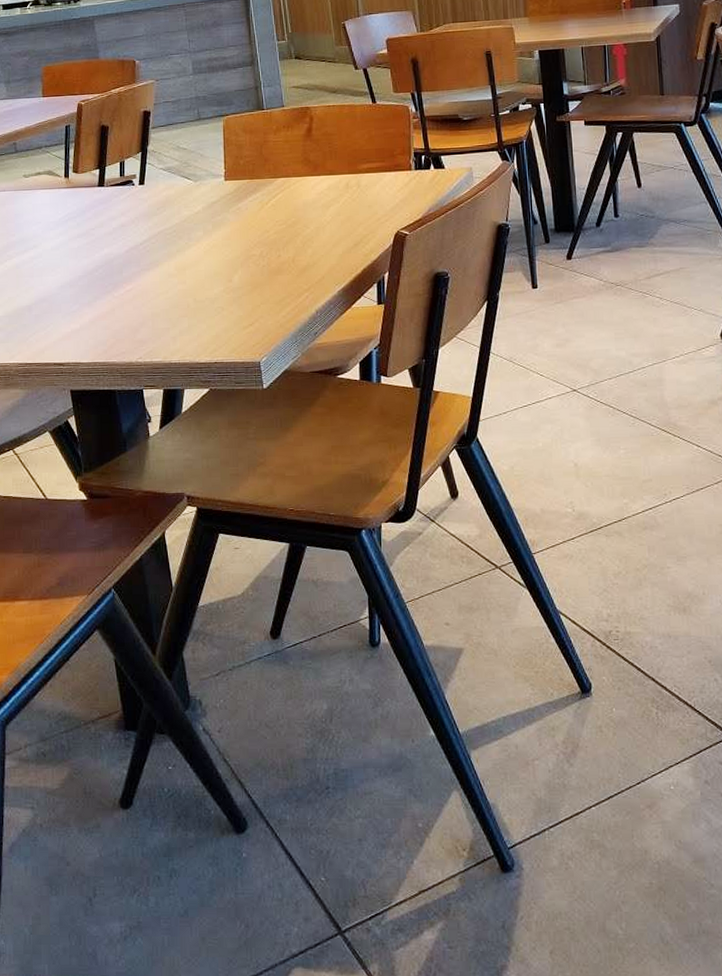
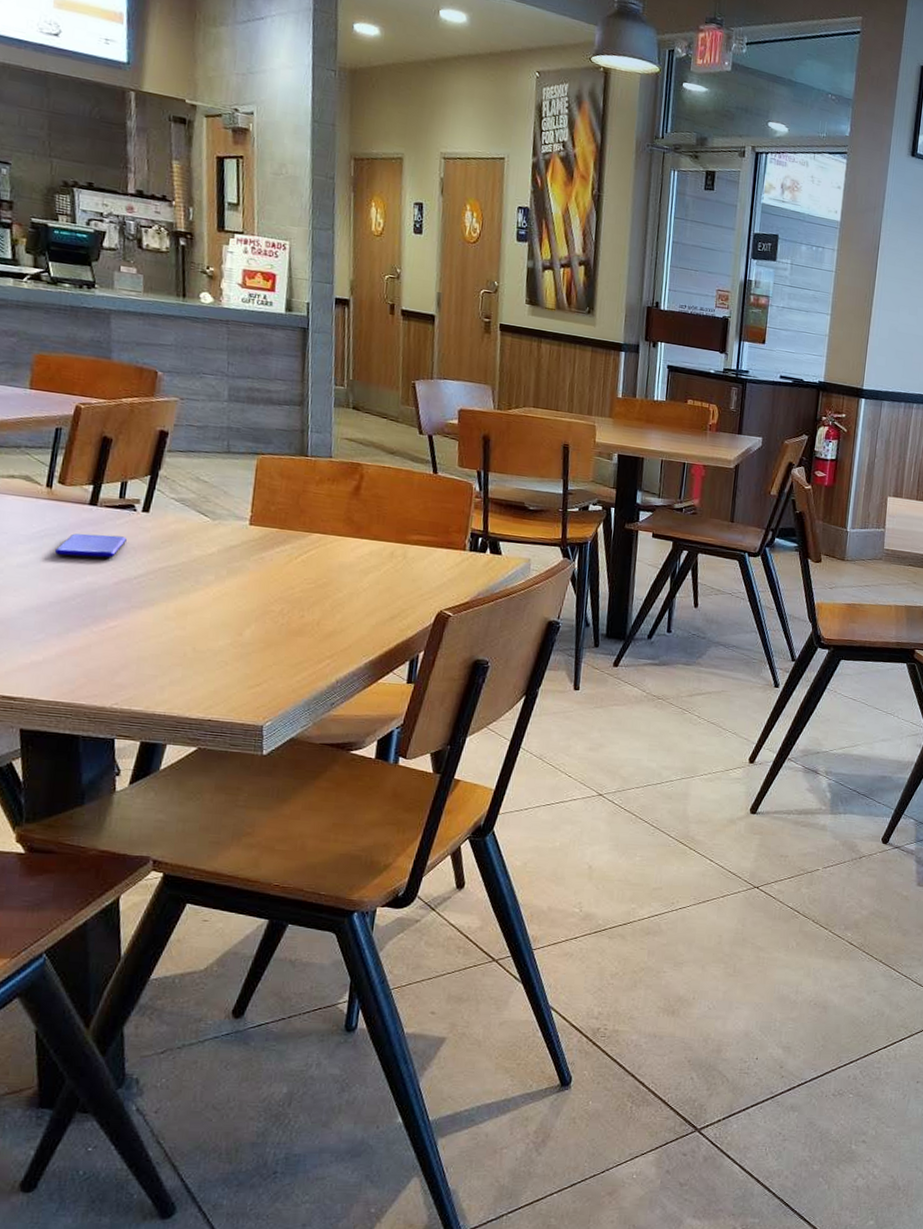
smartphone: none [77,209,130,235] -> present [54,533,127,558]

